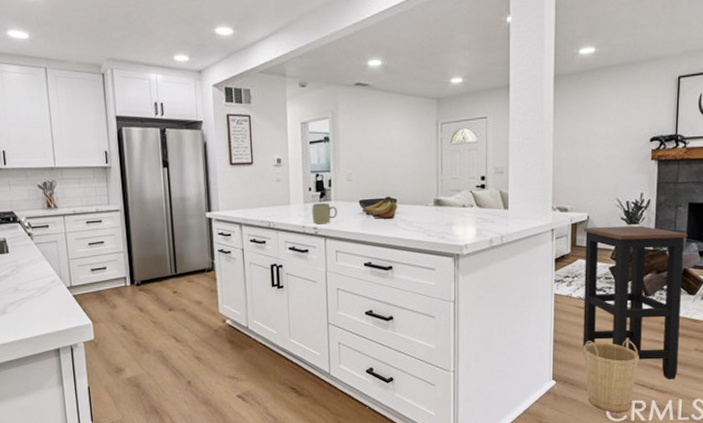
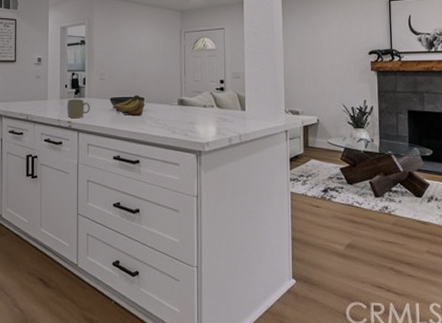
bar stool: present [582,225,688,379] -> none [314,129,412,282]
basket: present [582,340,639,413] -> none [320,240,374,315]

